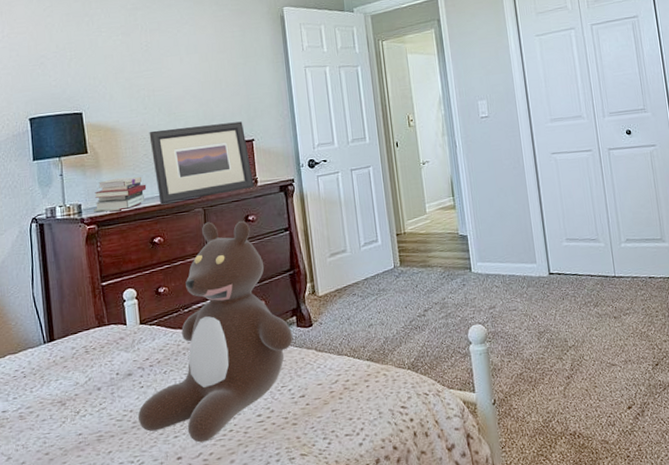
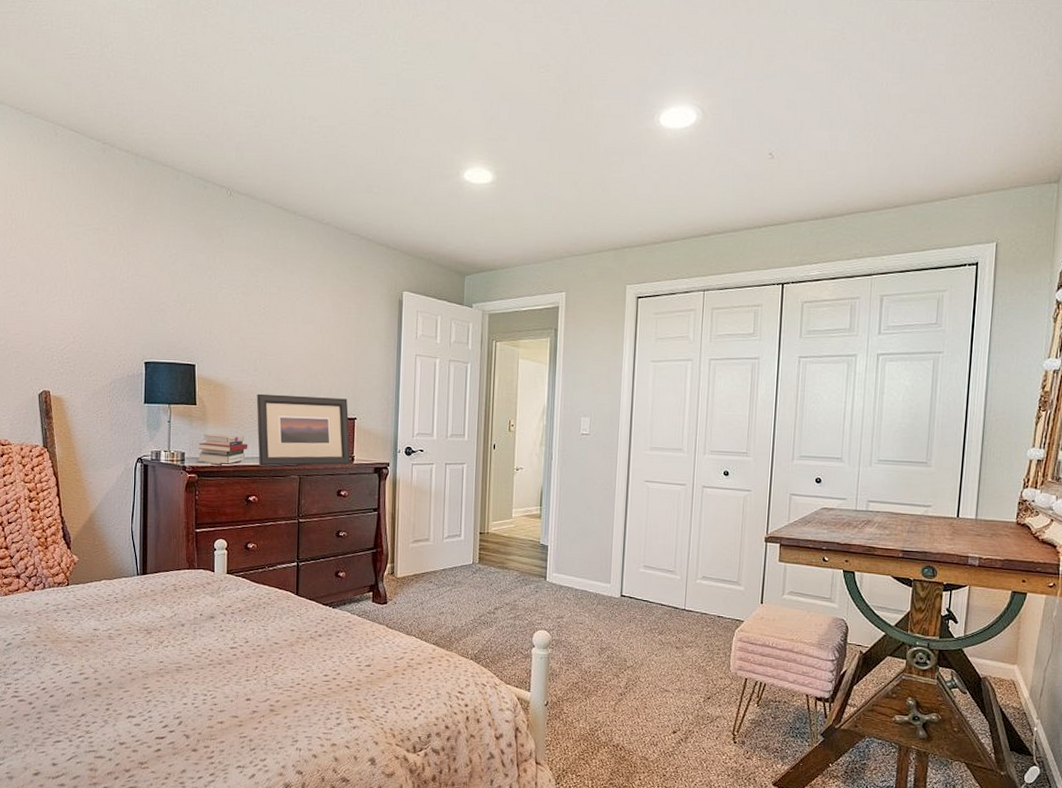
stuffed animal: present [137,220,294,443] -> none [215,490,368,690]

